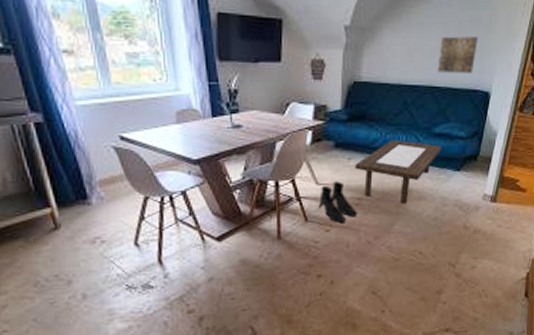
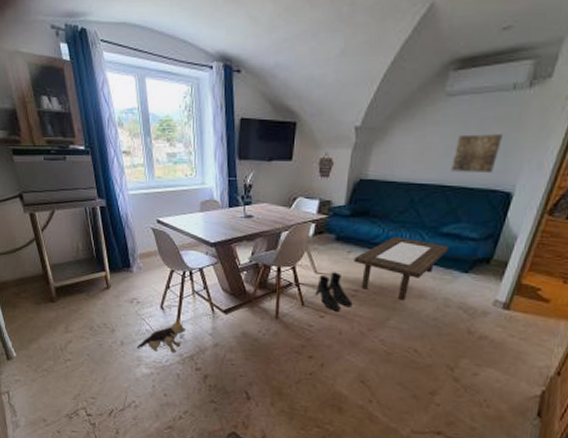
plush toy: none [105,255,172,300] -> present [136,318,187,354]

